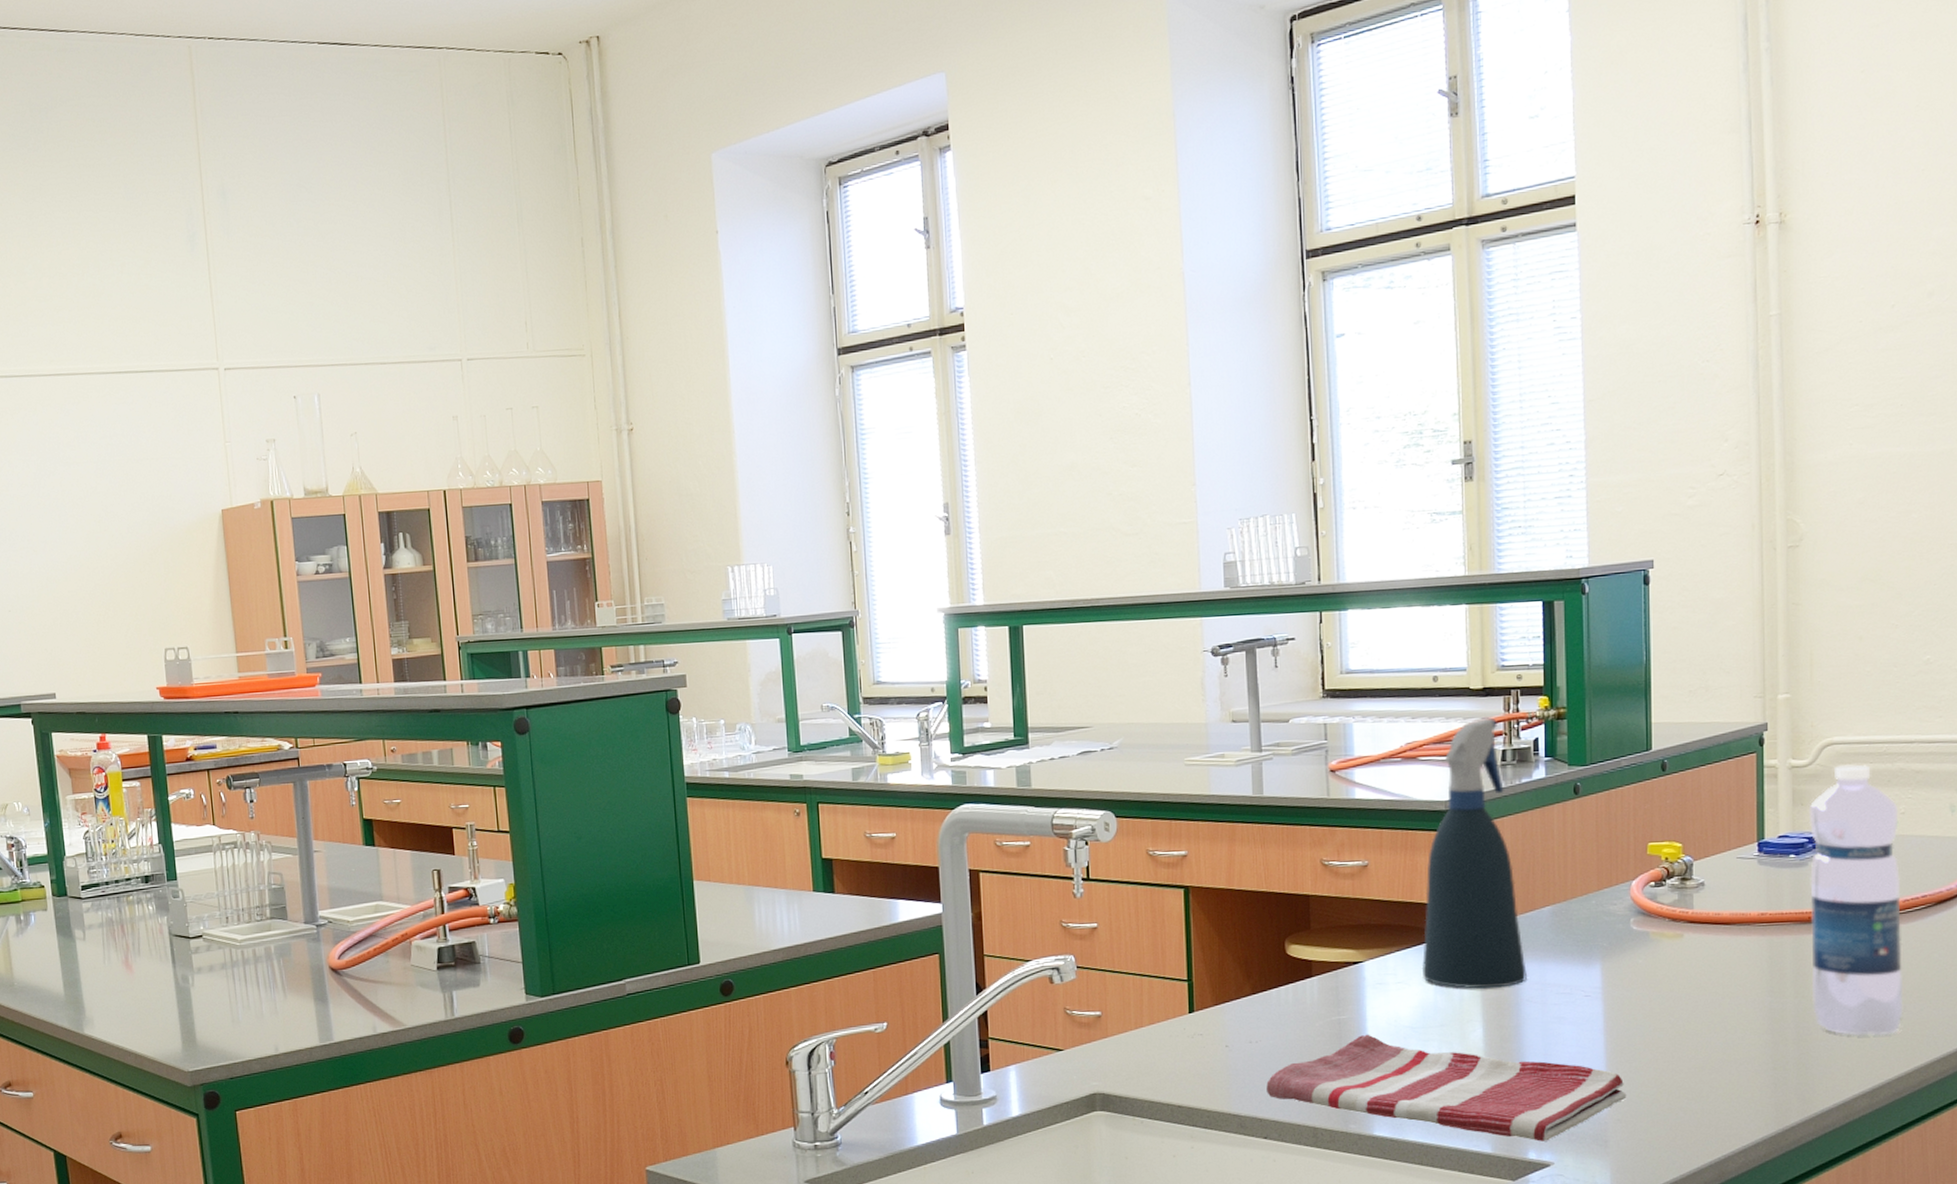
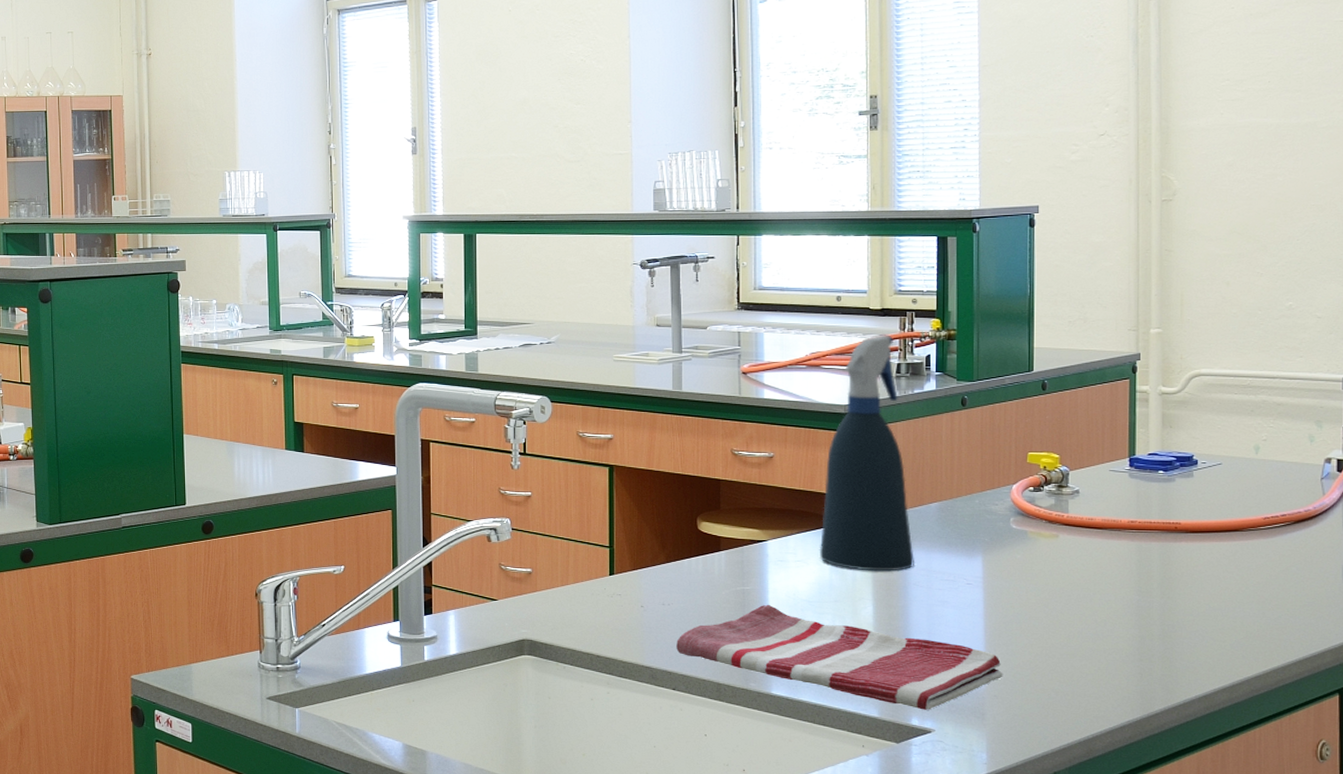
water bottle: present [1808,764,1904,1036] -> none [1176,394,1263,638]

